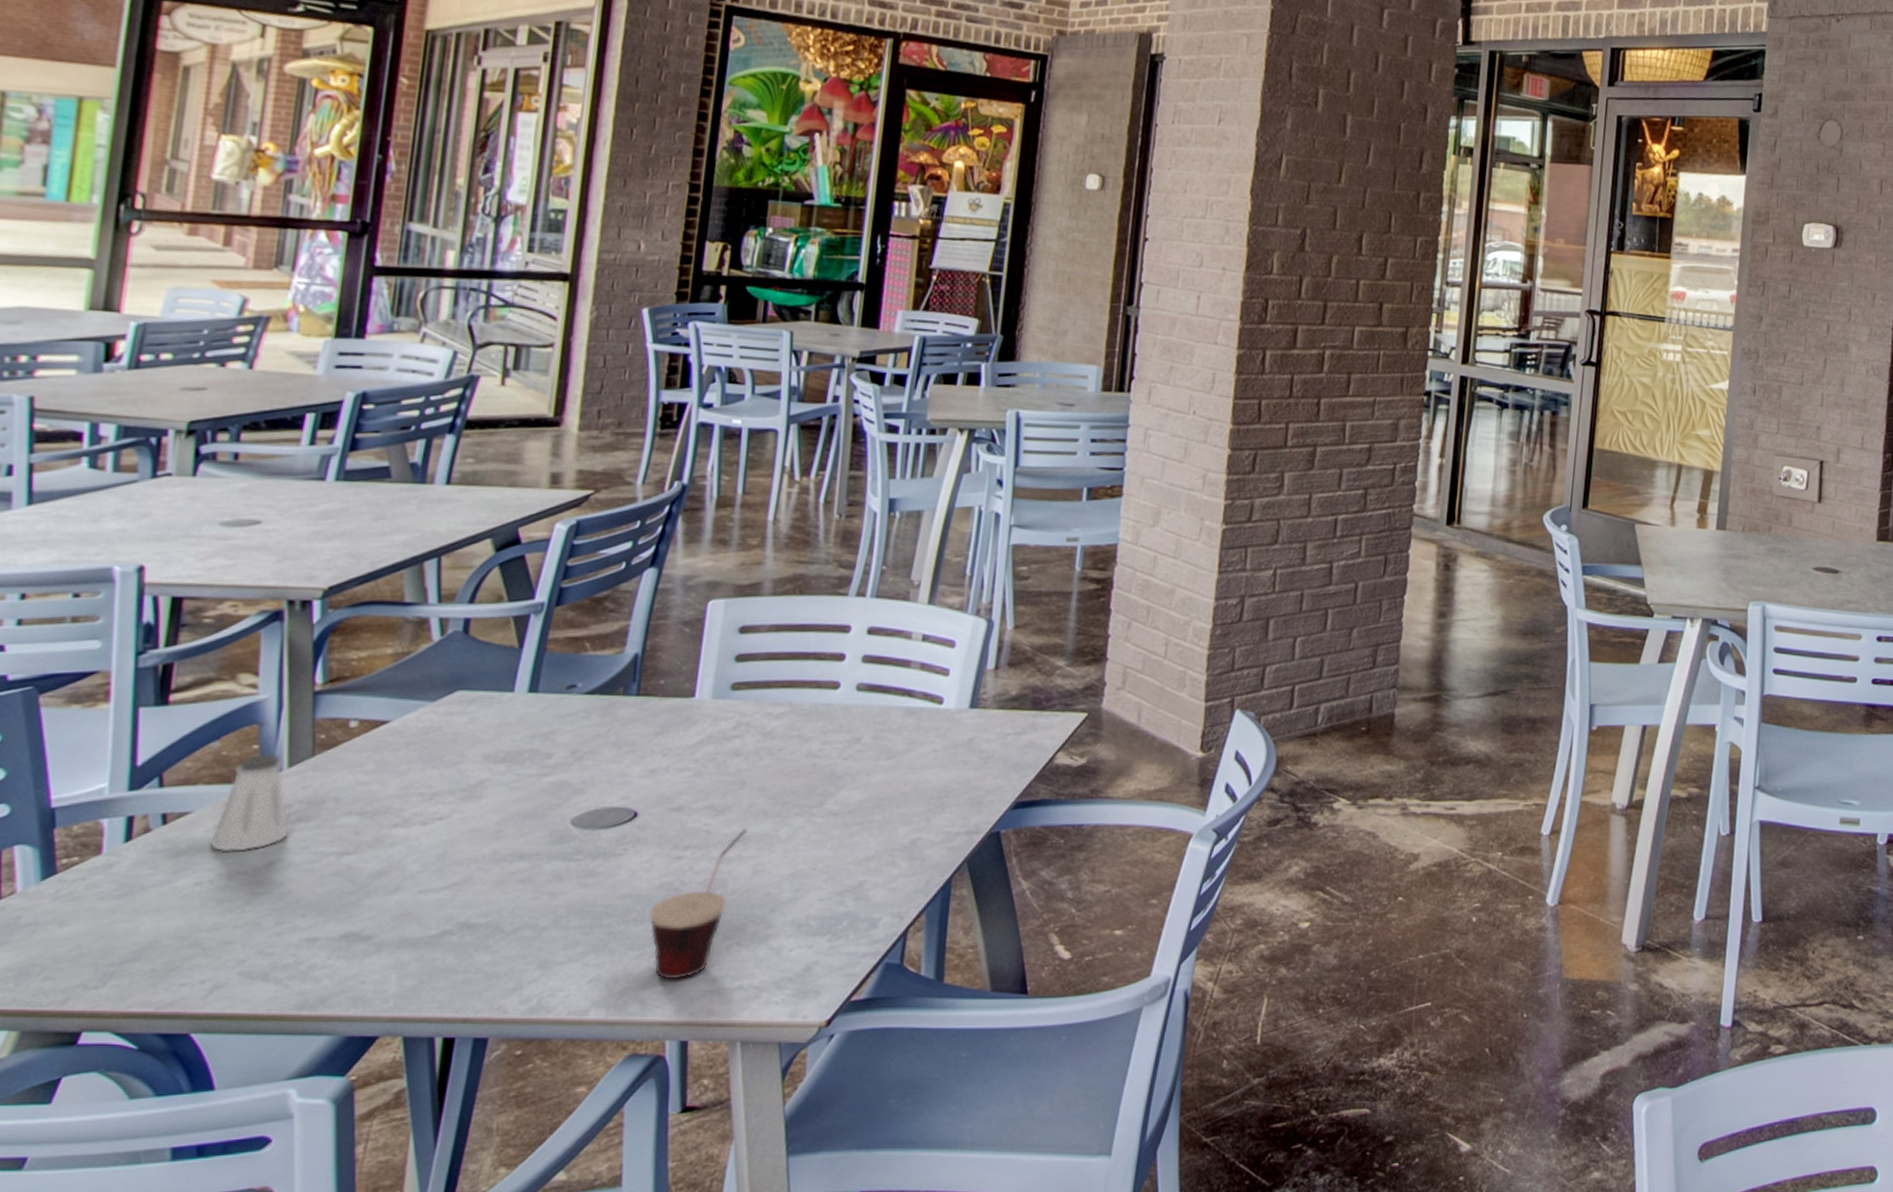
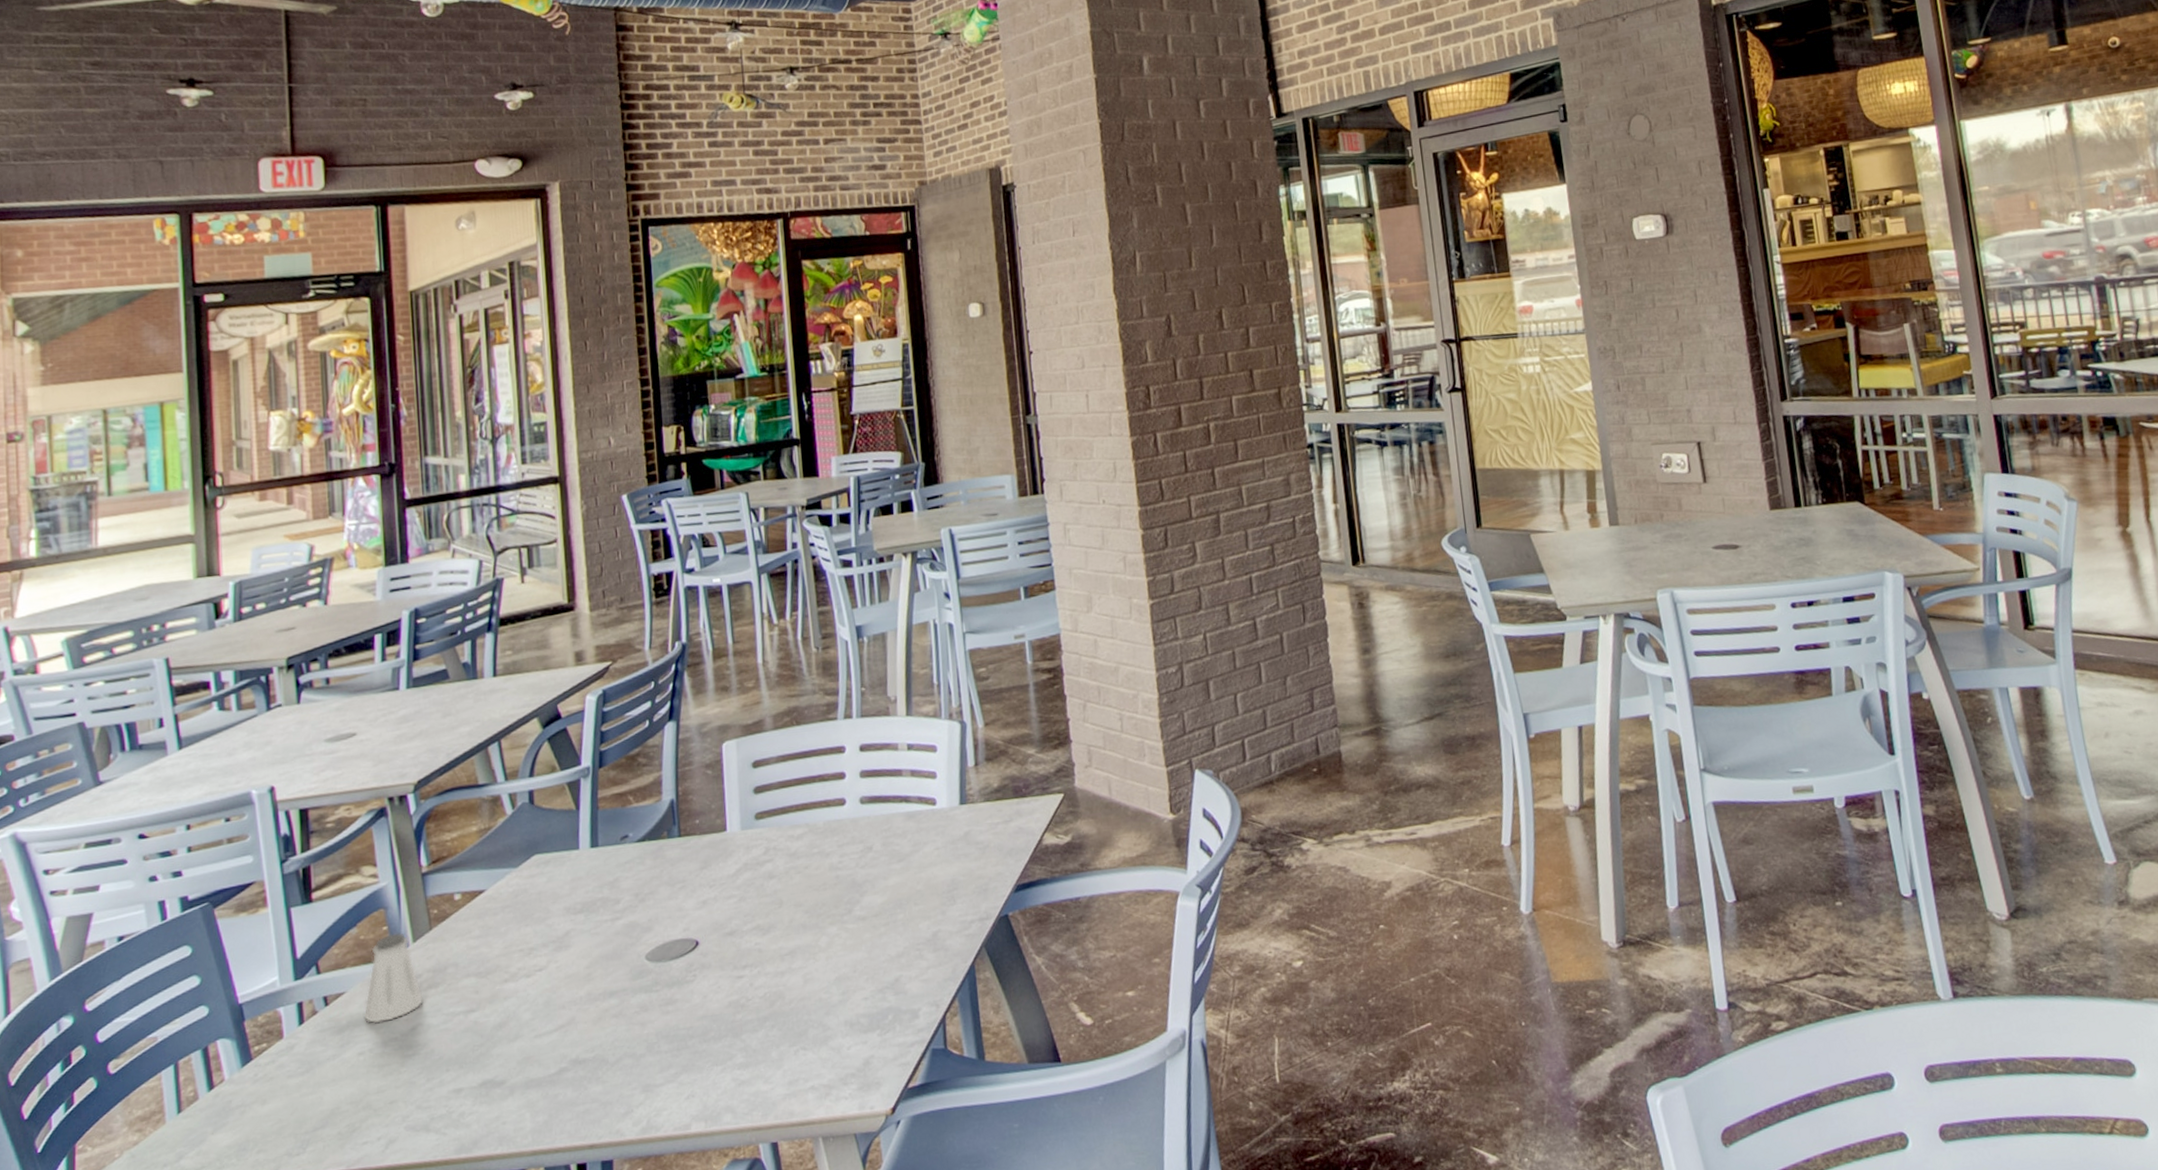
cup: present [649,829,748,980] -> none [724,943,793,1089]

